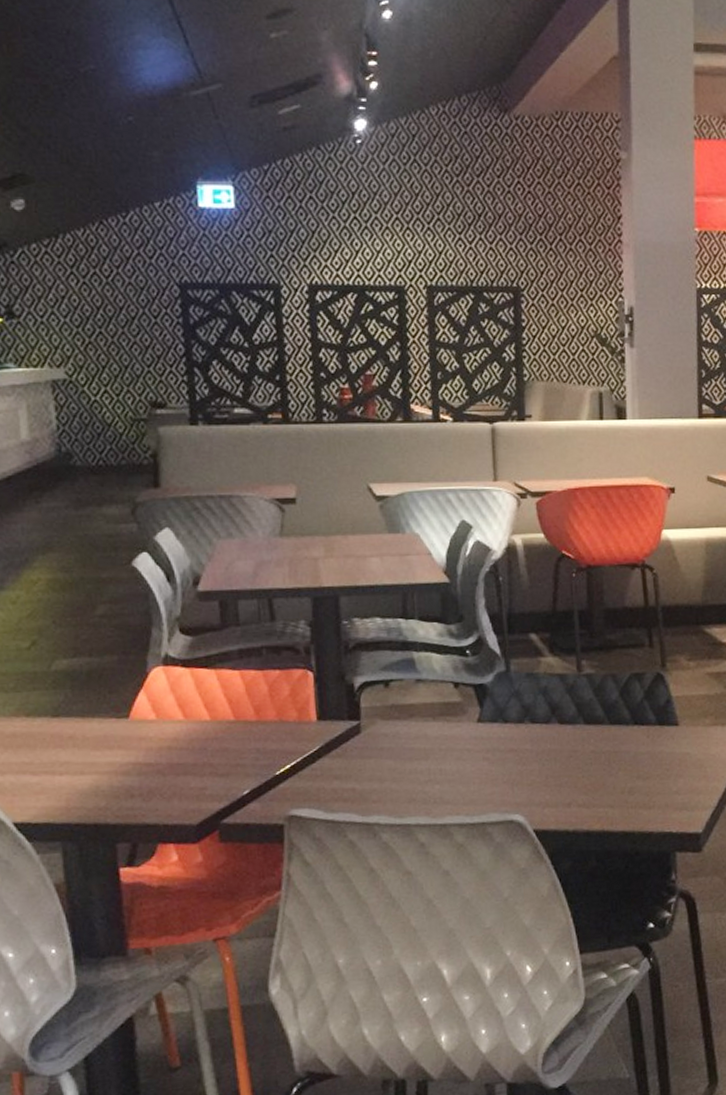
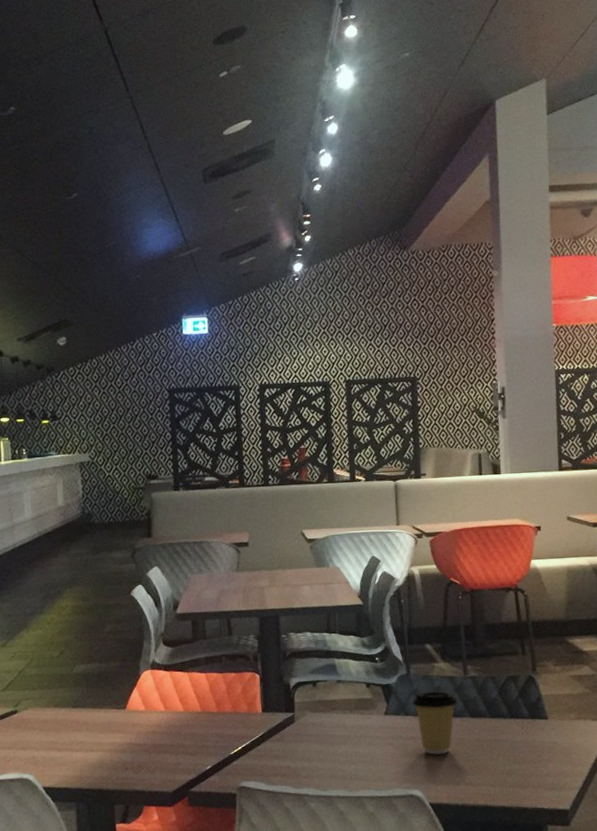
coffee cup: none [513,691,569,771] -> present [412,690,457,755]

